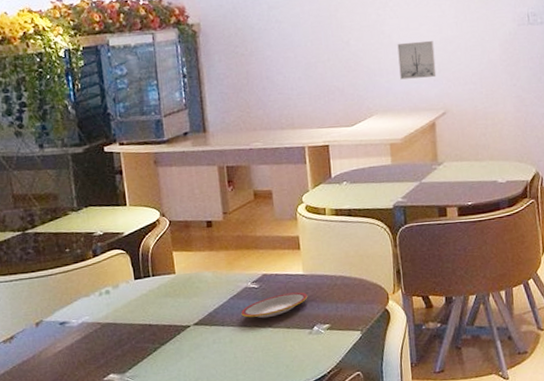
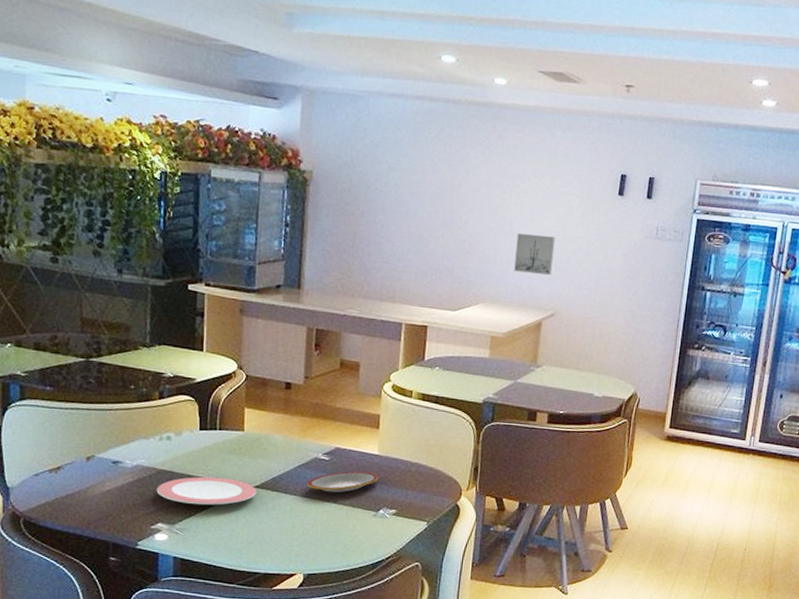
plate: none [103,321,196,352] -> present [156,476,257,506]

